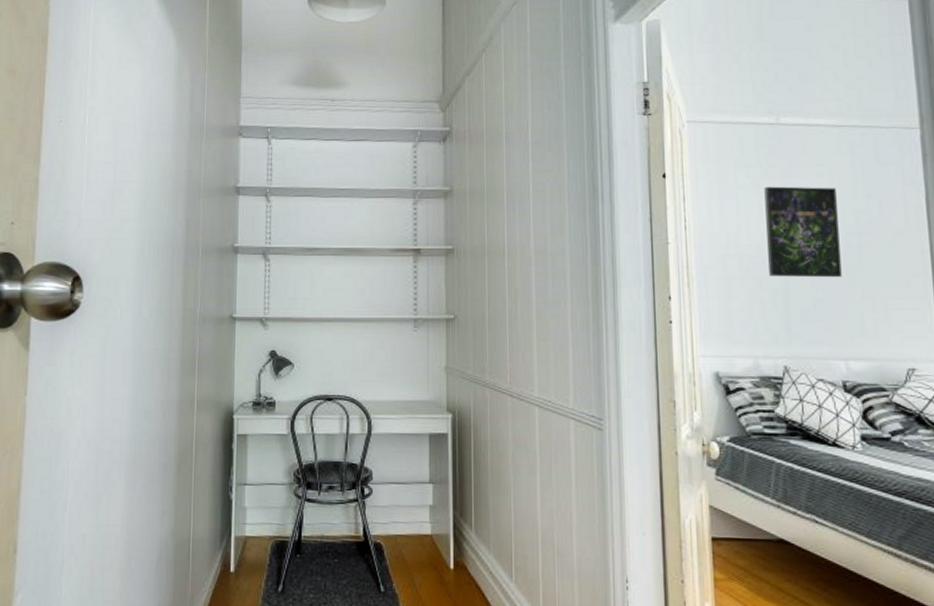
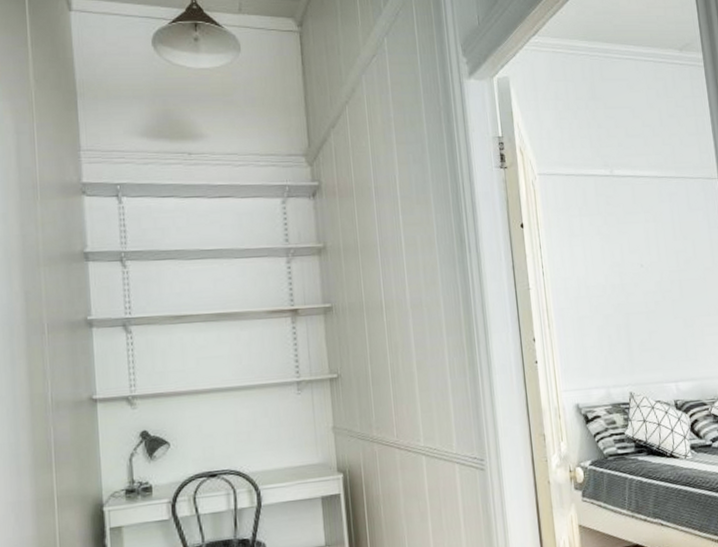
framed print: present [764,186,842,278] -> none [605,231,669,314]

